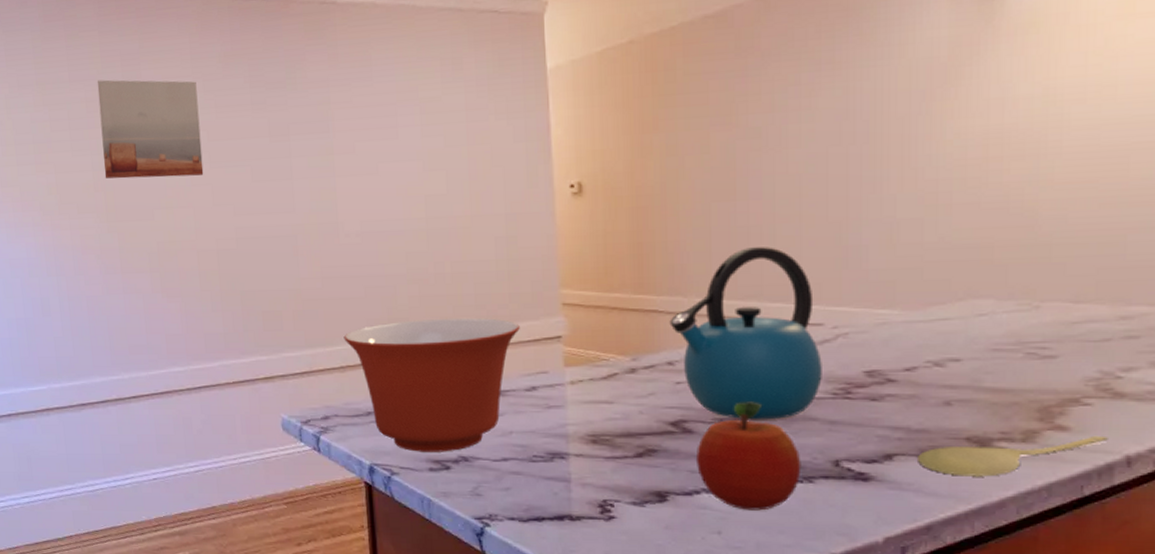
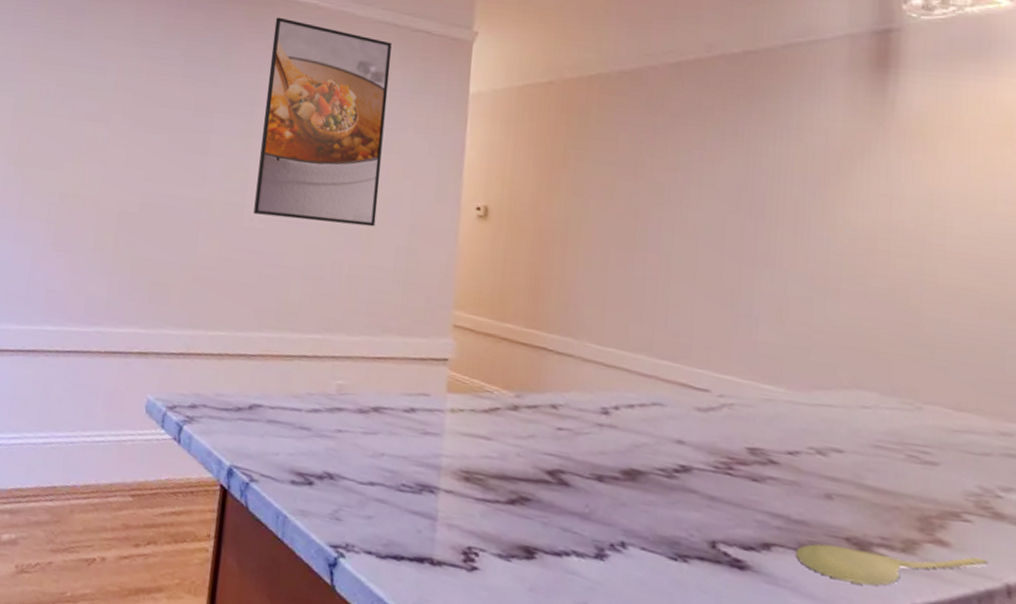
wall art: present [97,79,204,179] -> none [24,28,135,135]
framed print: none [334,23,471,229] -> present [253,17,392,227]
mixing bowl: present [343,317,520,452] -> none [228,315,408,466]
kettle: present [669,247,822,420] -> none [557,299,706,486]
fruit: present [695,402,801,511] -> none [568,460,677,587]

